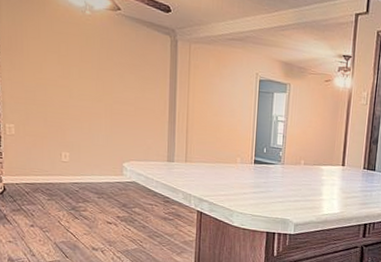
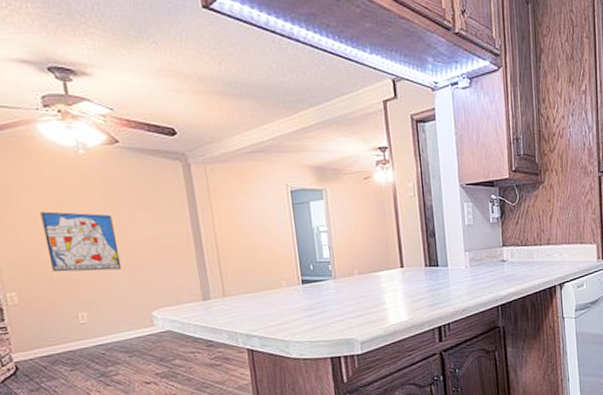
wall art: none [45,59,105,122] -> present [40,211,122,272]

